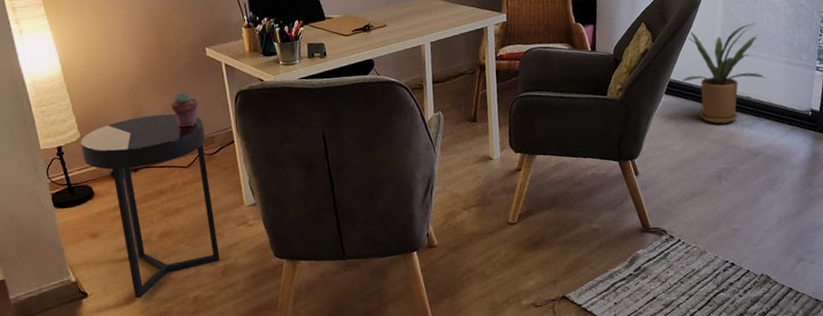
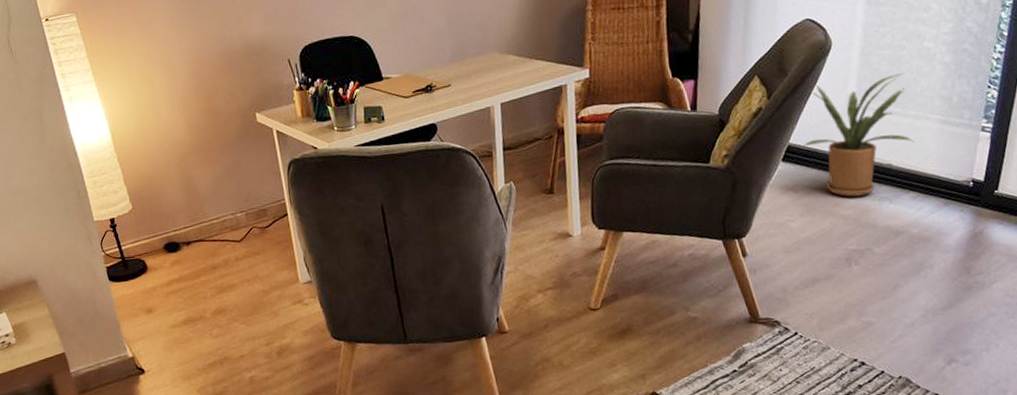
side table: present [80,113,220,299] -> none [132,184,276,377]
potted succulent: present [171,92,199,127] -> none [221,161,250,199]

